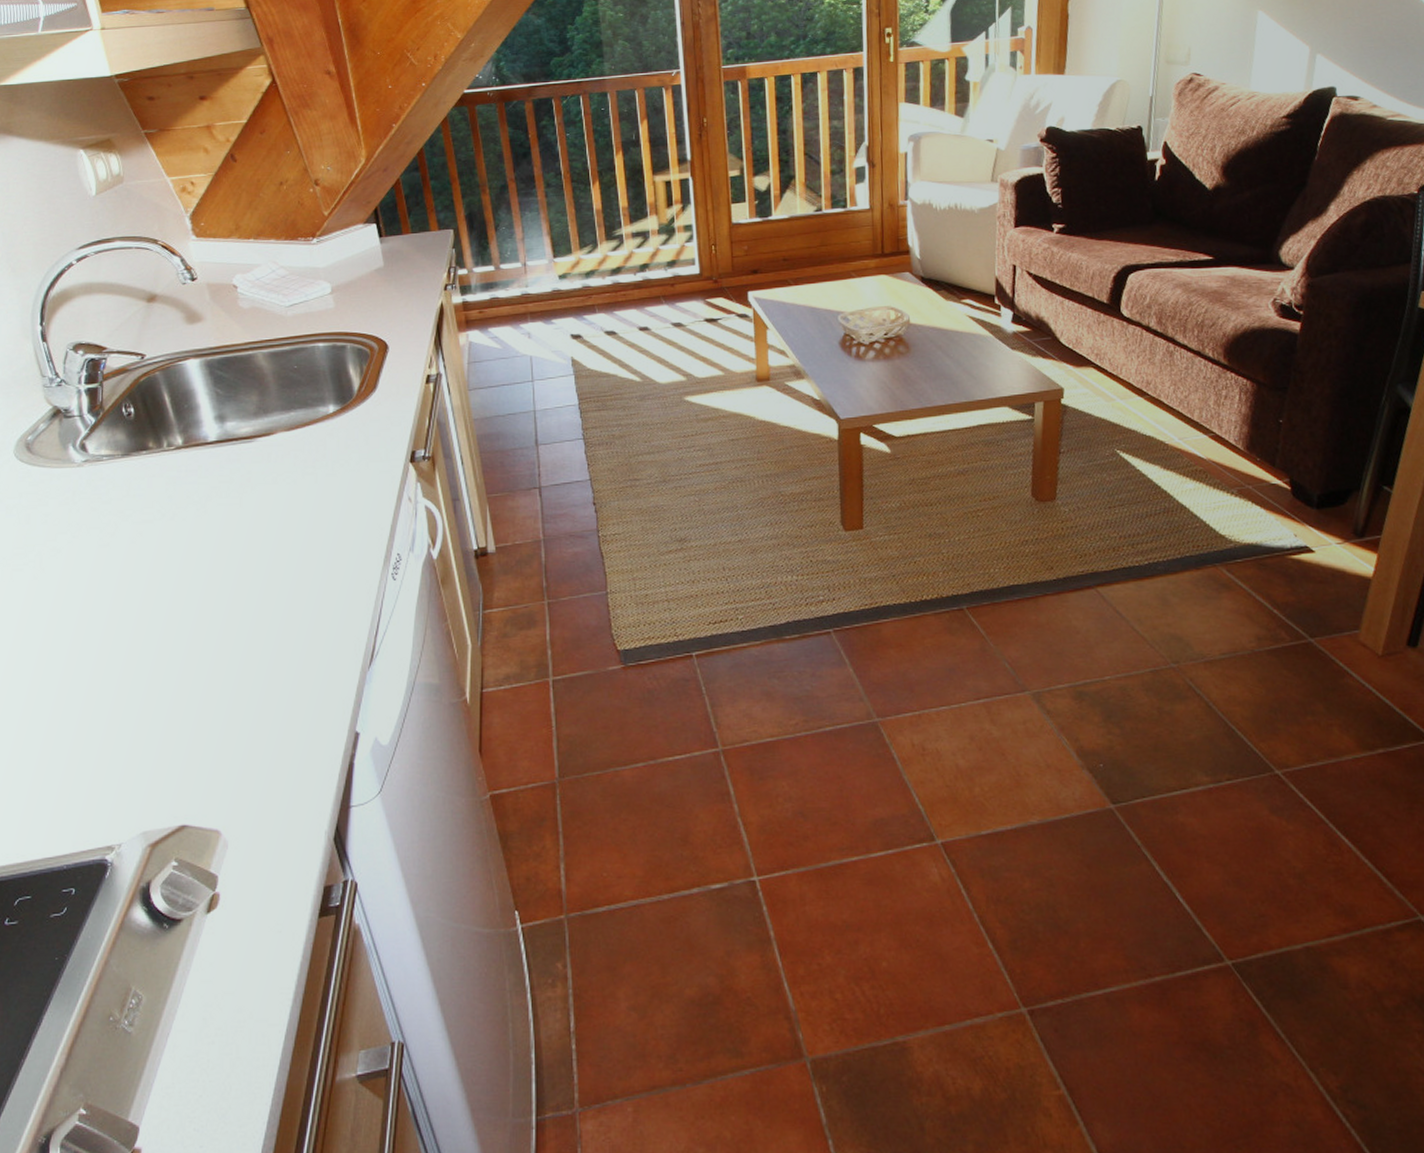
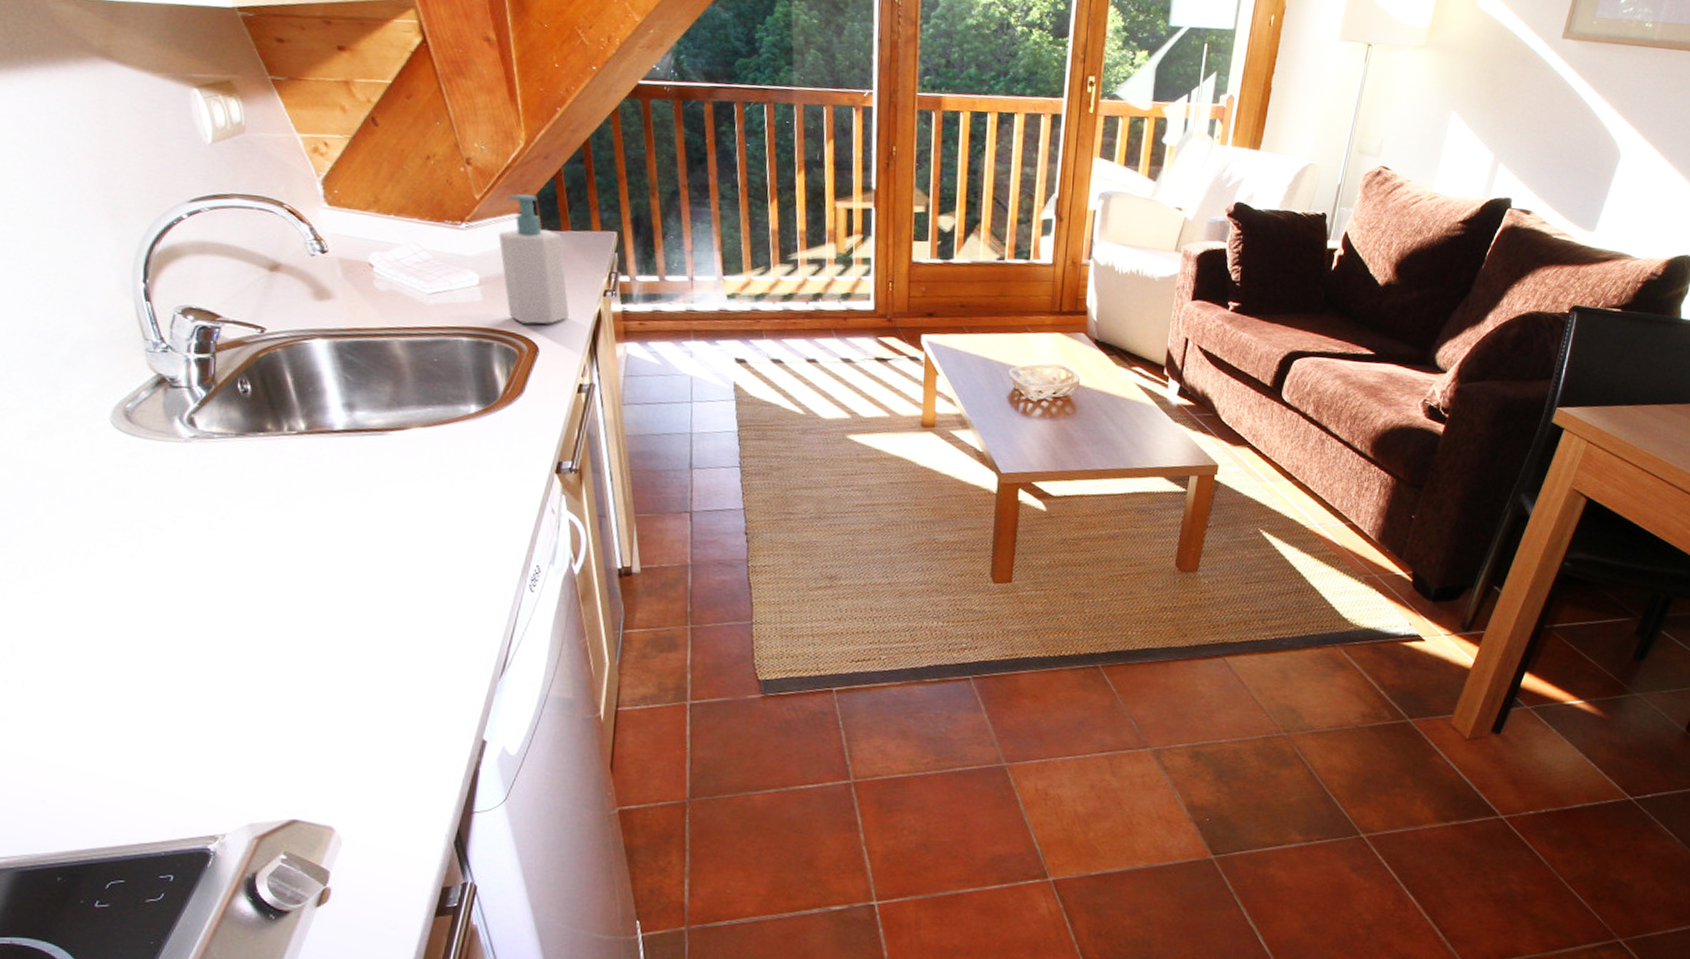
soap bottle: none [346,206,415,324] -> present [498,194,570,324]

